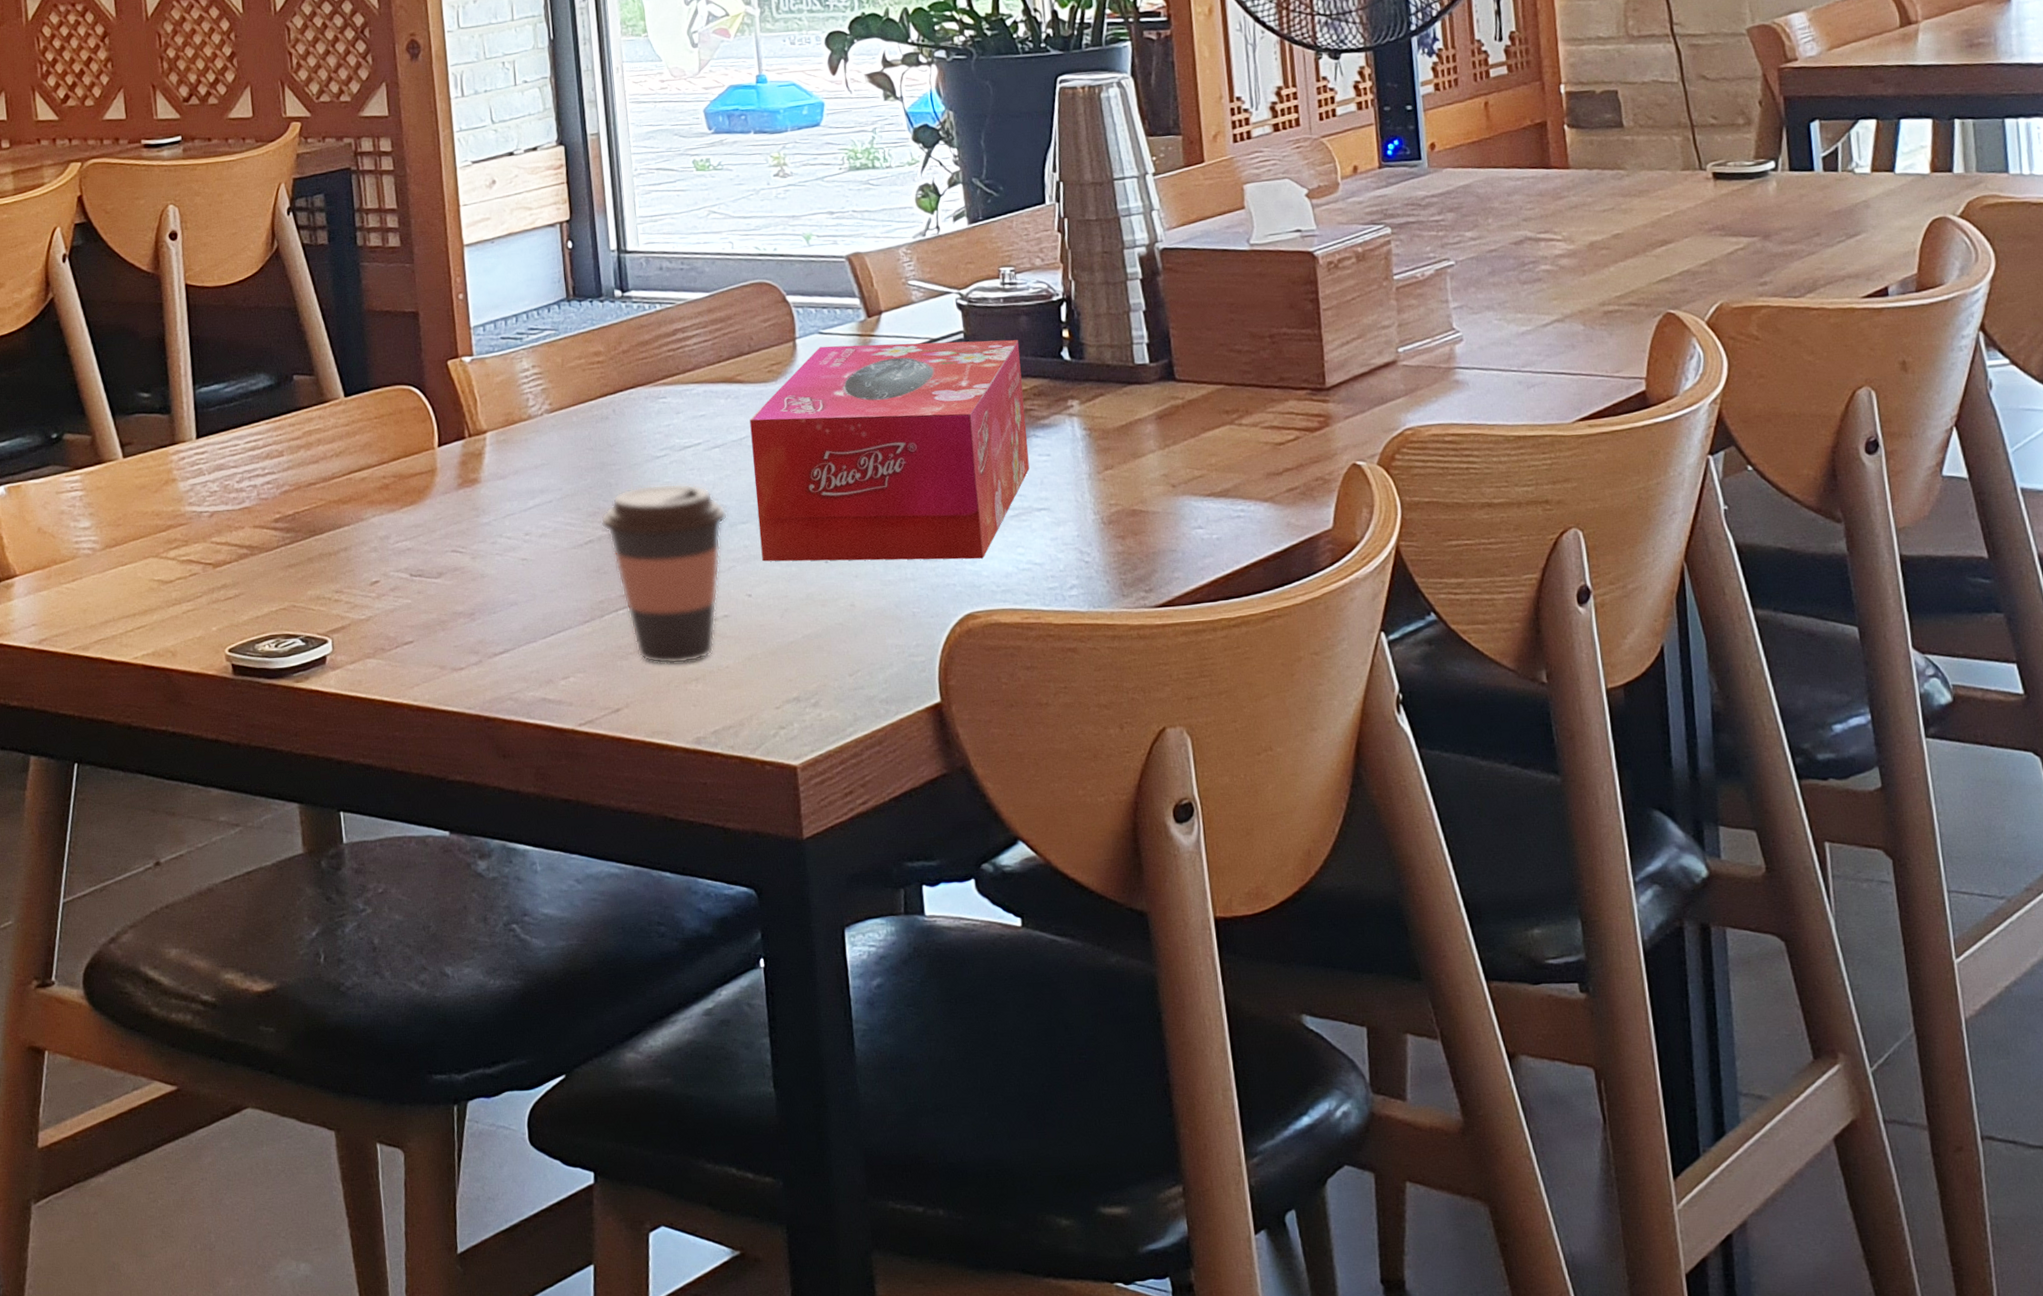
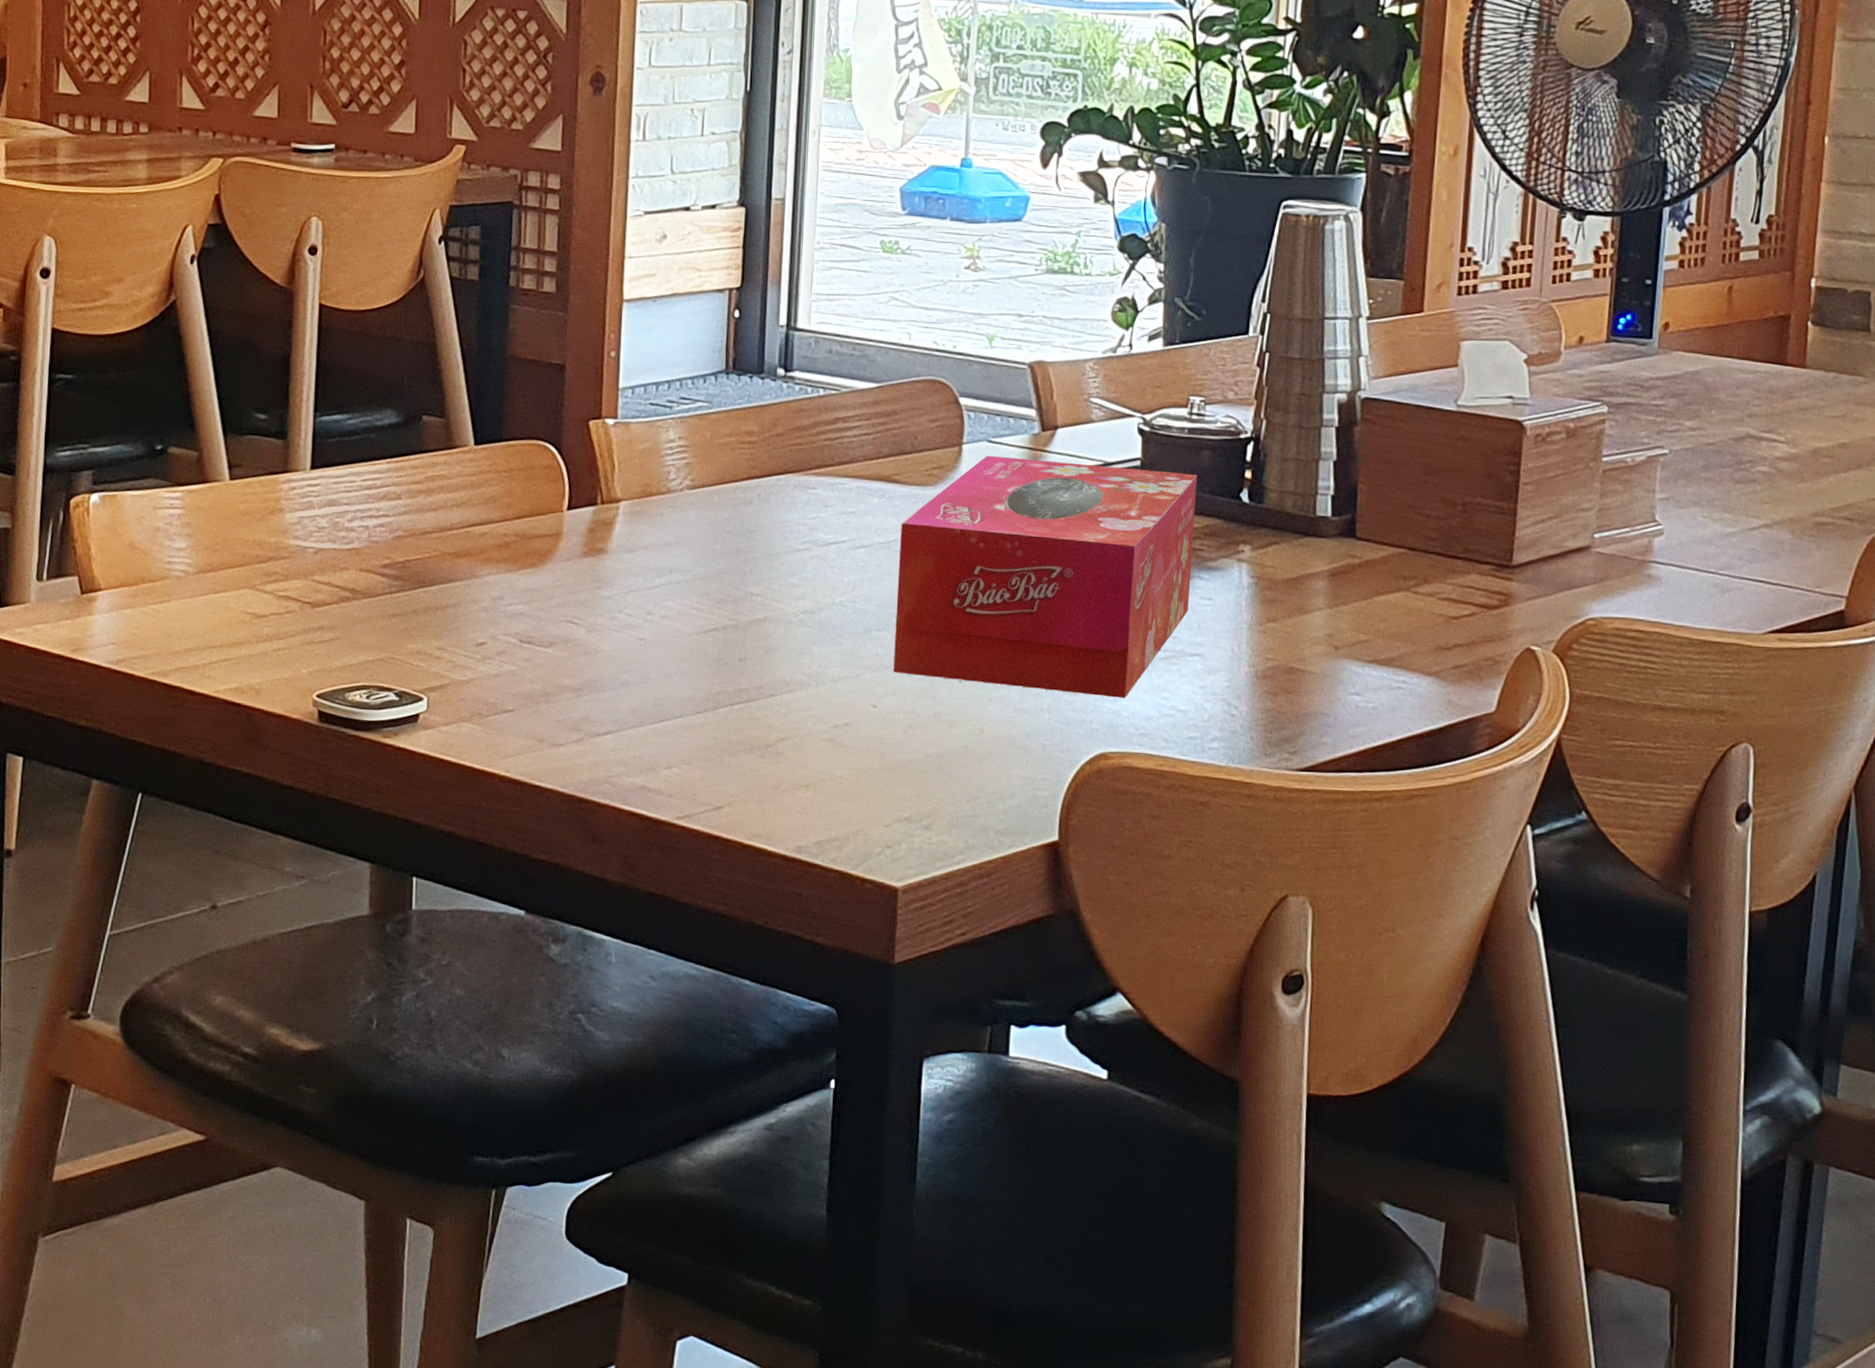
coffee cup: present [600,483,728,665] -> none [728,578,864,768]

